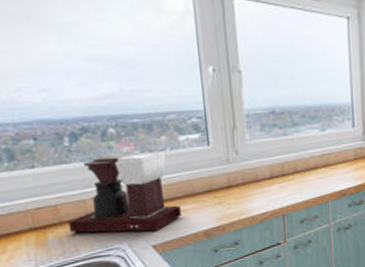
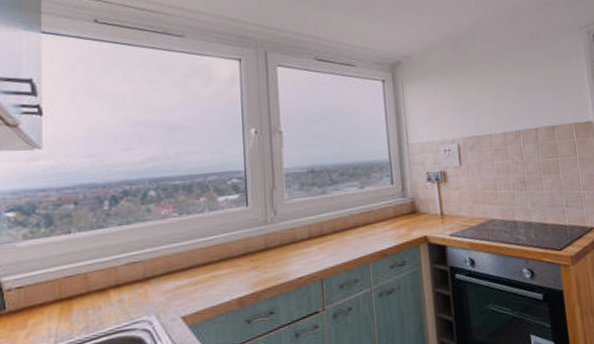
coffee maker: present [68,151,182,234] -> none [96,213,215,305]

